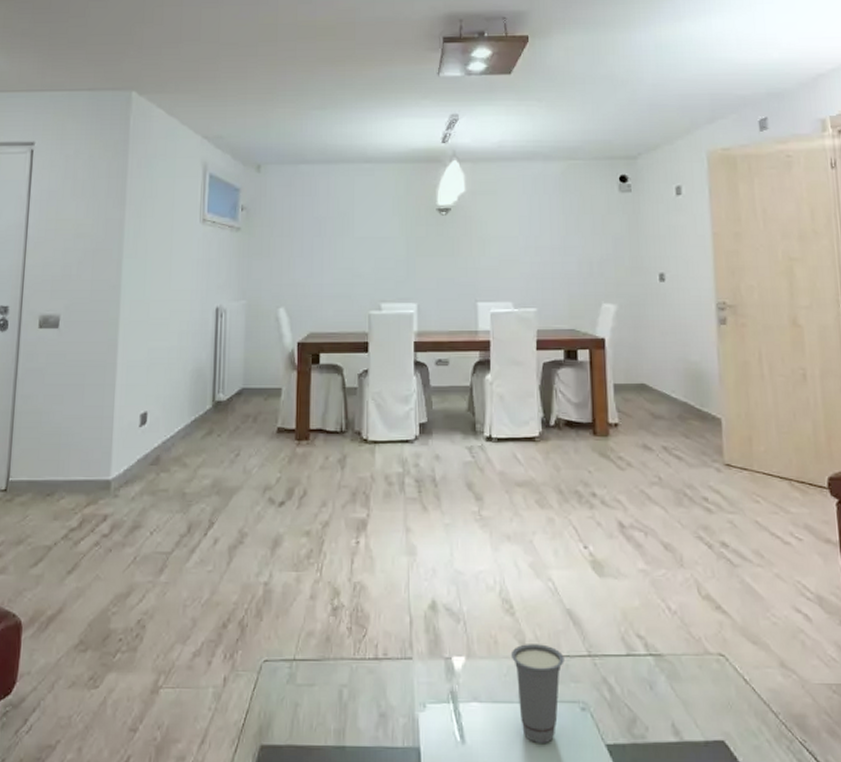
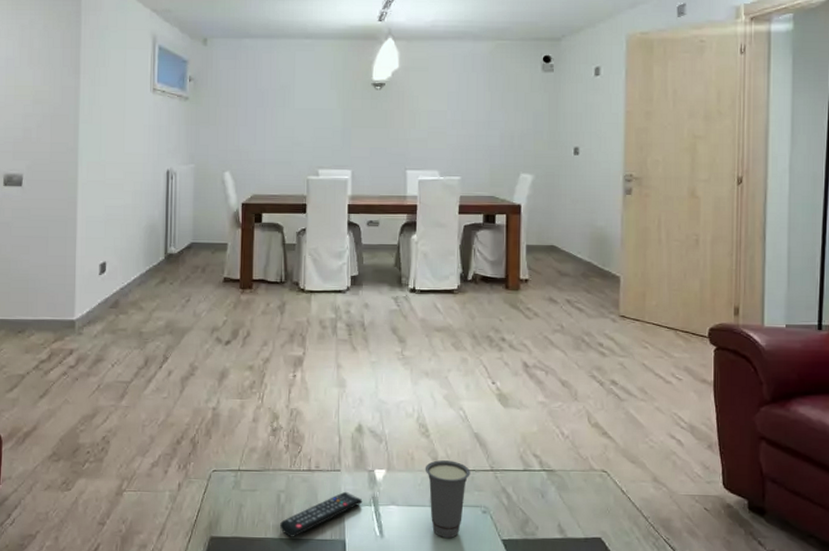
remote control: none [343,684,439,745] -> present [280,491,363,537]

